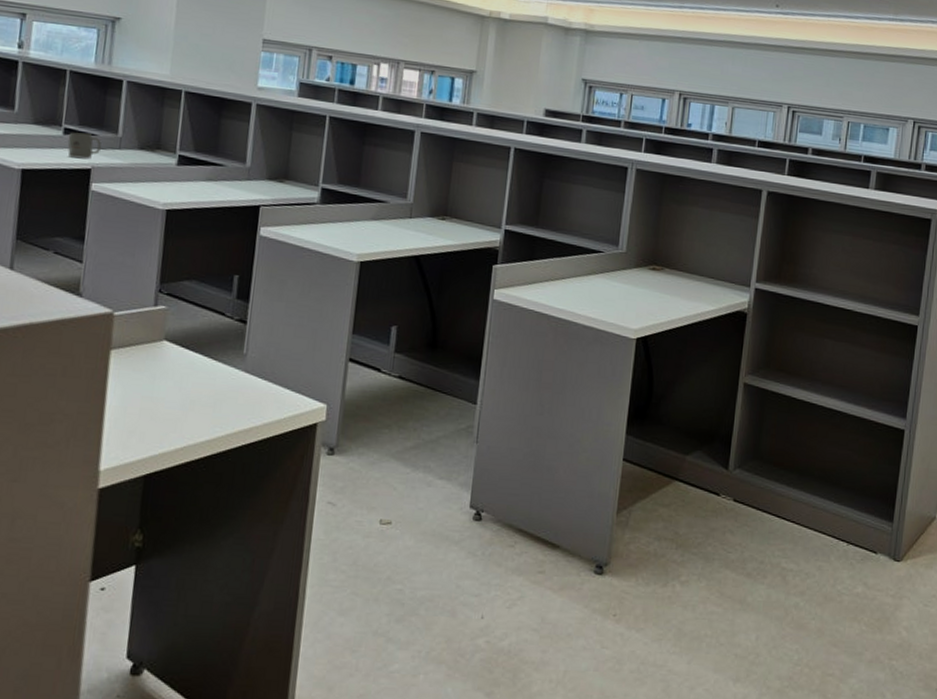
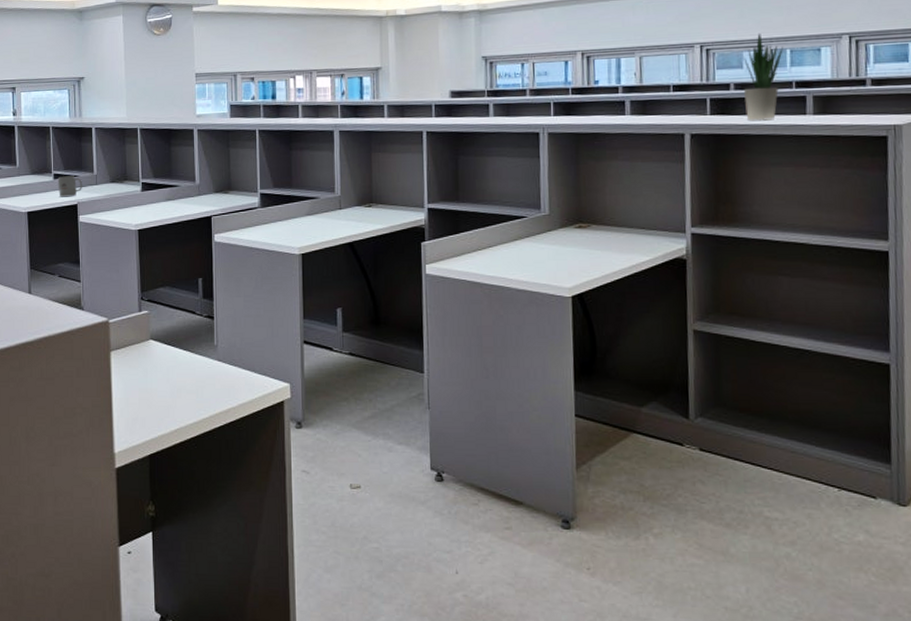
potted plant: none [818,103,858,188] -> present [743,32,783,120]

